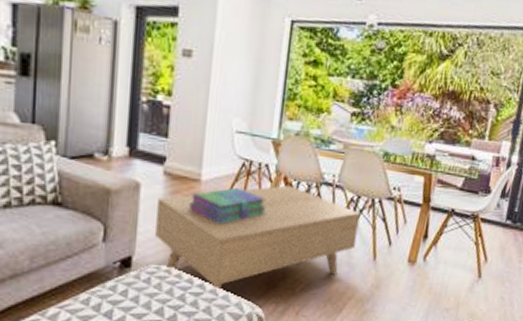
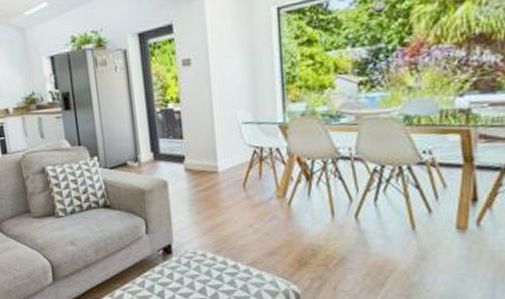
coffee table: present [155,185,360,290] -> none [184,165,389,269]
stack of books: present [189,188,266,225] -> none [212,174,285,210]

